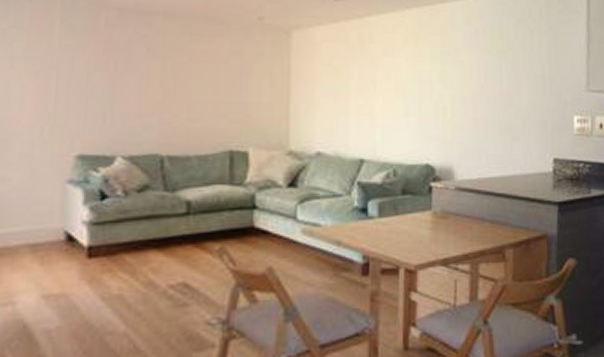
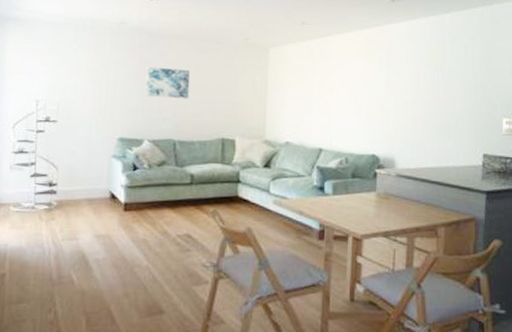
wall art: none [117,55,183,99] -> present [146,66,190,99]

